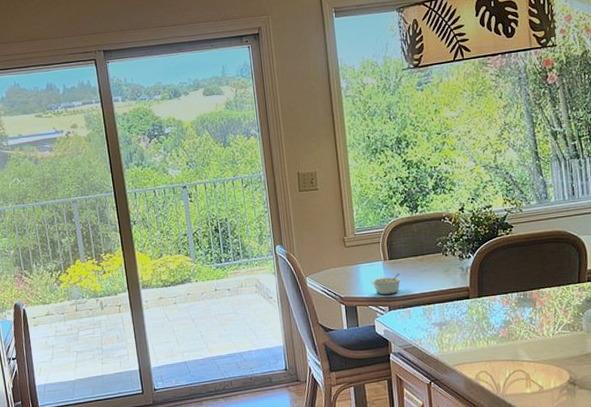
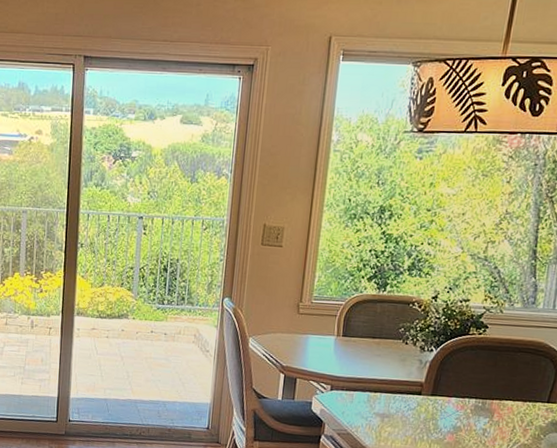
legume: present [371,273,402,295] -> none [318,352,352,373]

